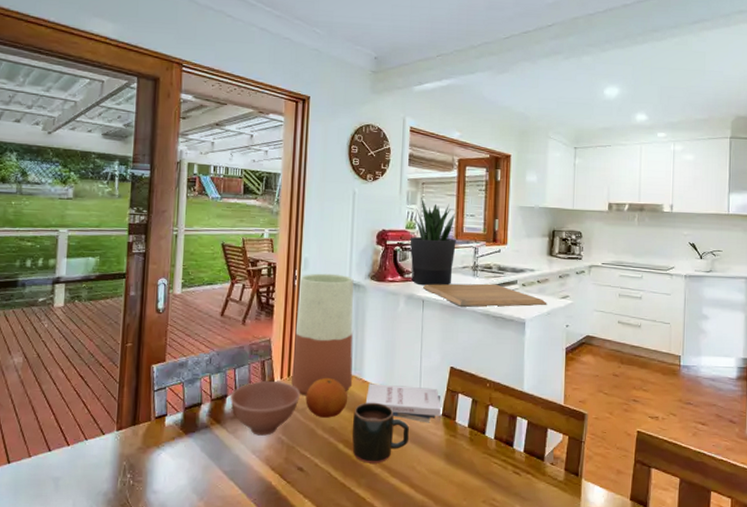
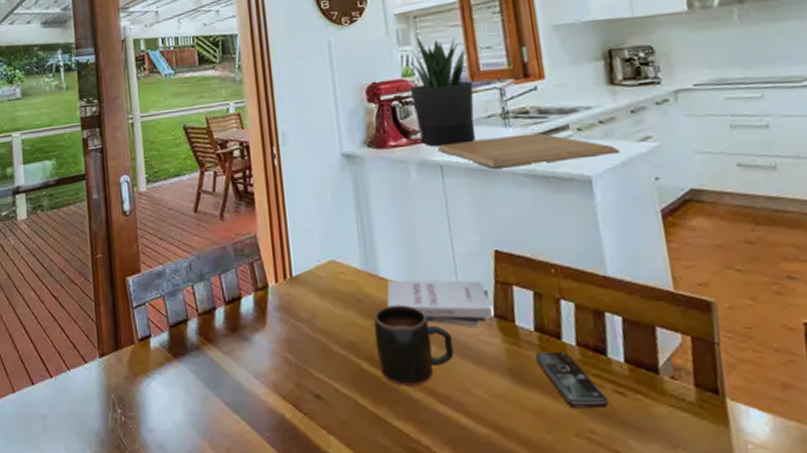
bowl: present [229,380,301,436] -> none [218,285,304,356]
vase: present [291,273,354,396] -> none [280,145,367,303]
fruit: present [305,378,348,418] -> none [309,278,364,329]
mobile phone: none [465,443,508,483] -> present [534,352,608,407]

